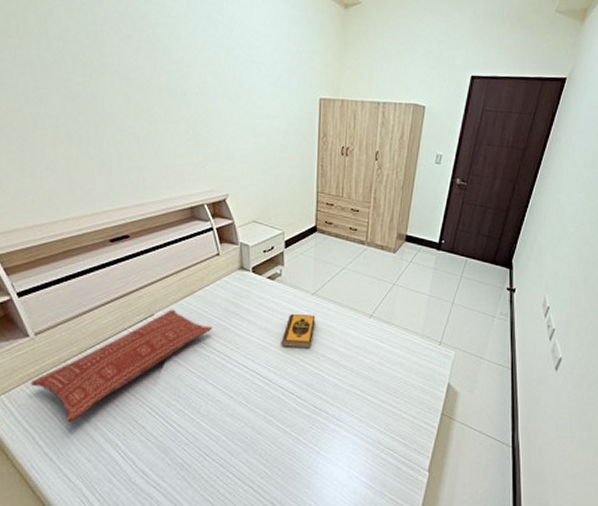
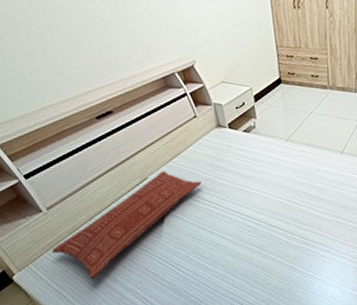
hardback book: present [281,313,316,349] -> none [264,158,293,191]

